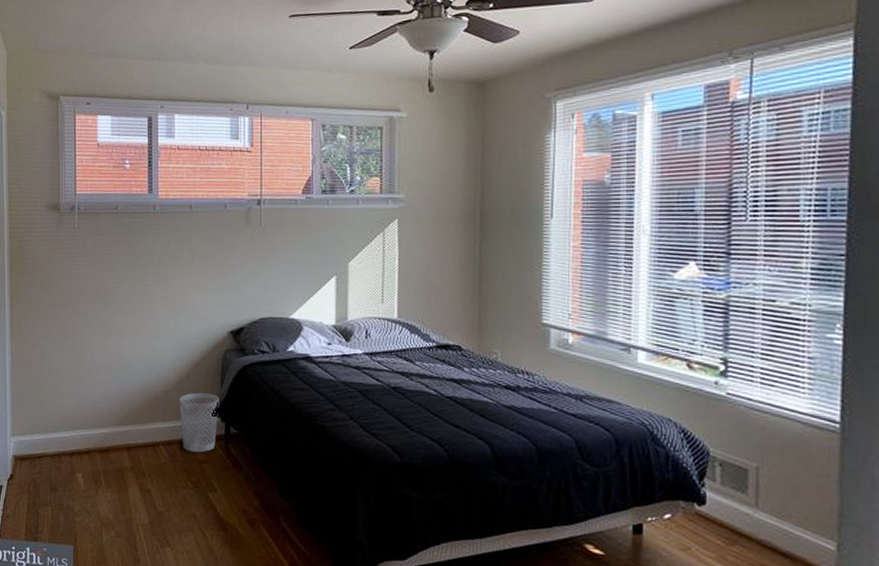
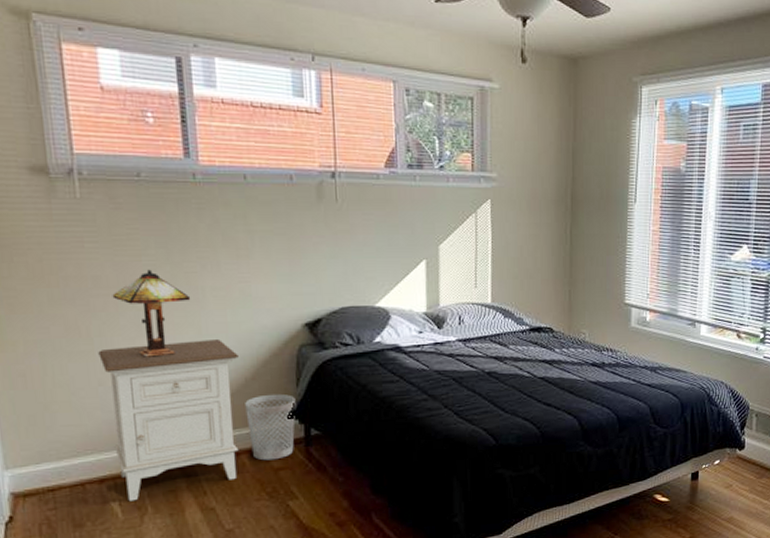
nightstand: none [79,341,177,475] -> present [98,338,239,502]
table lamp: none [92,282,145,354] -> present [112,269,191,357]

